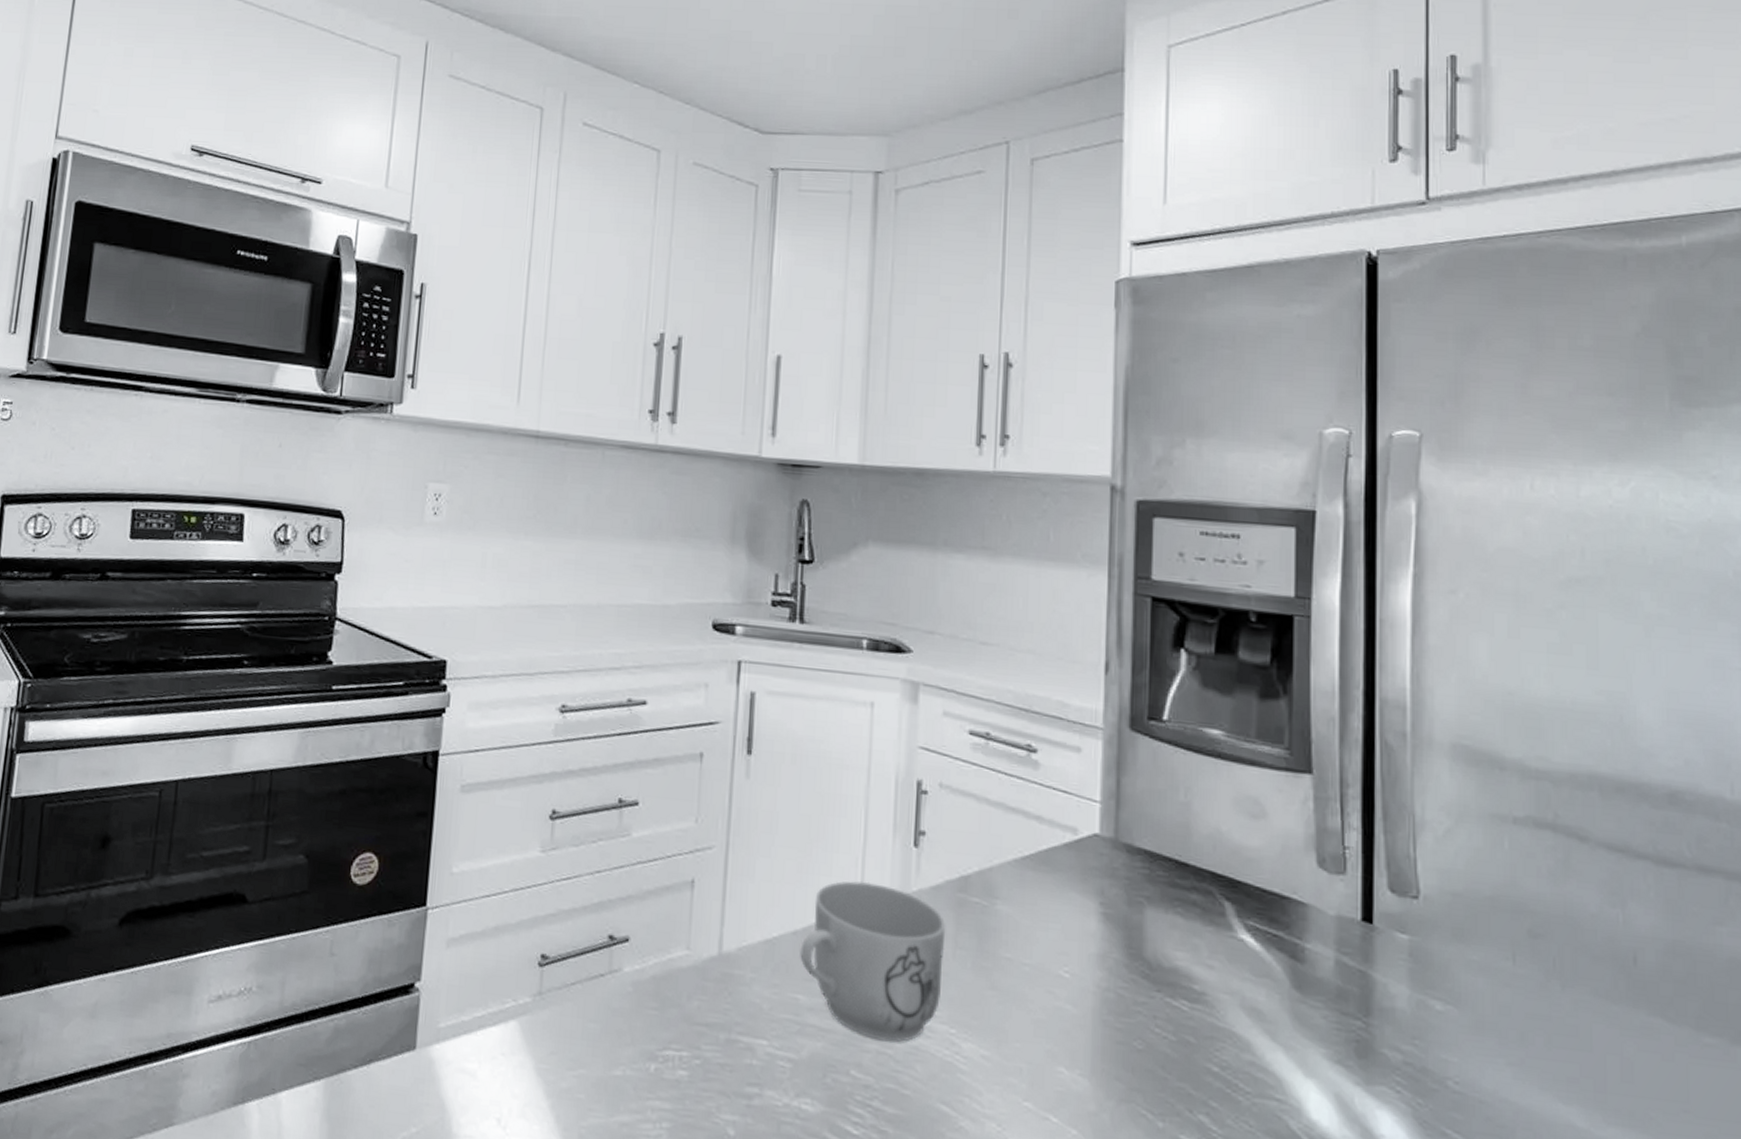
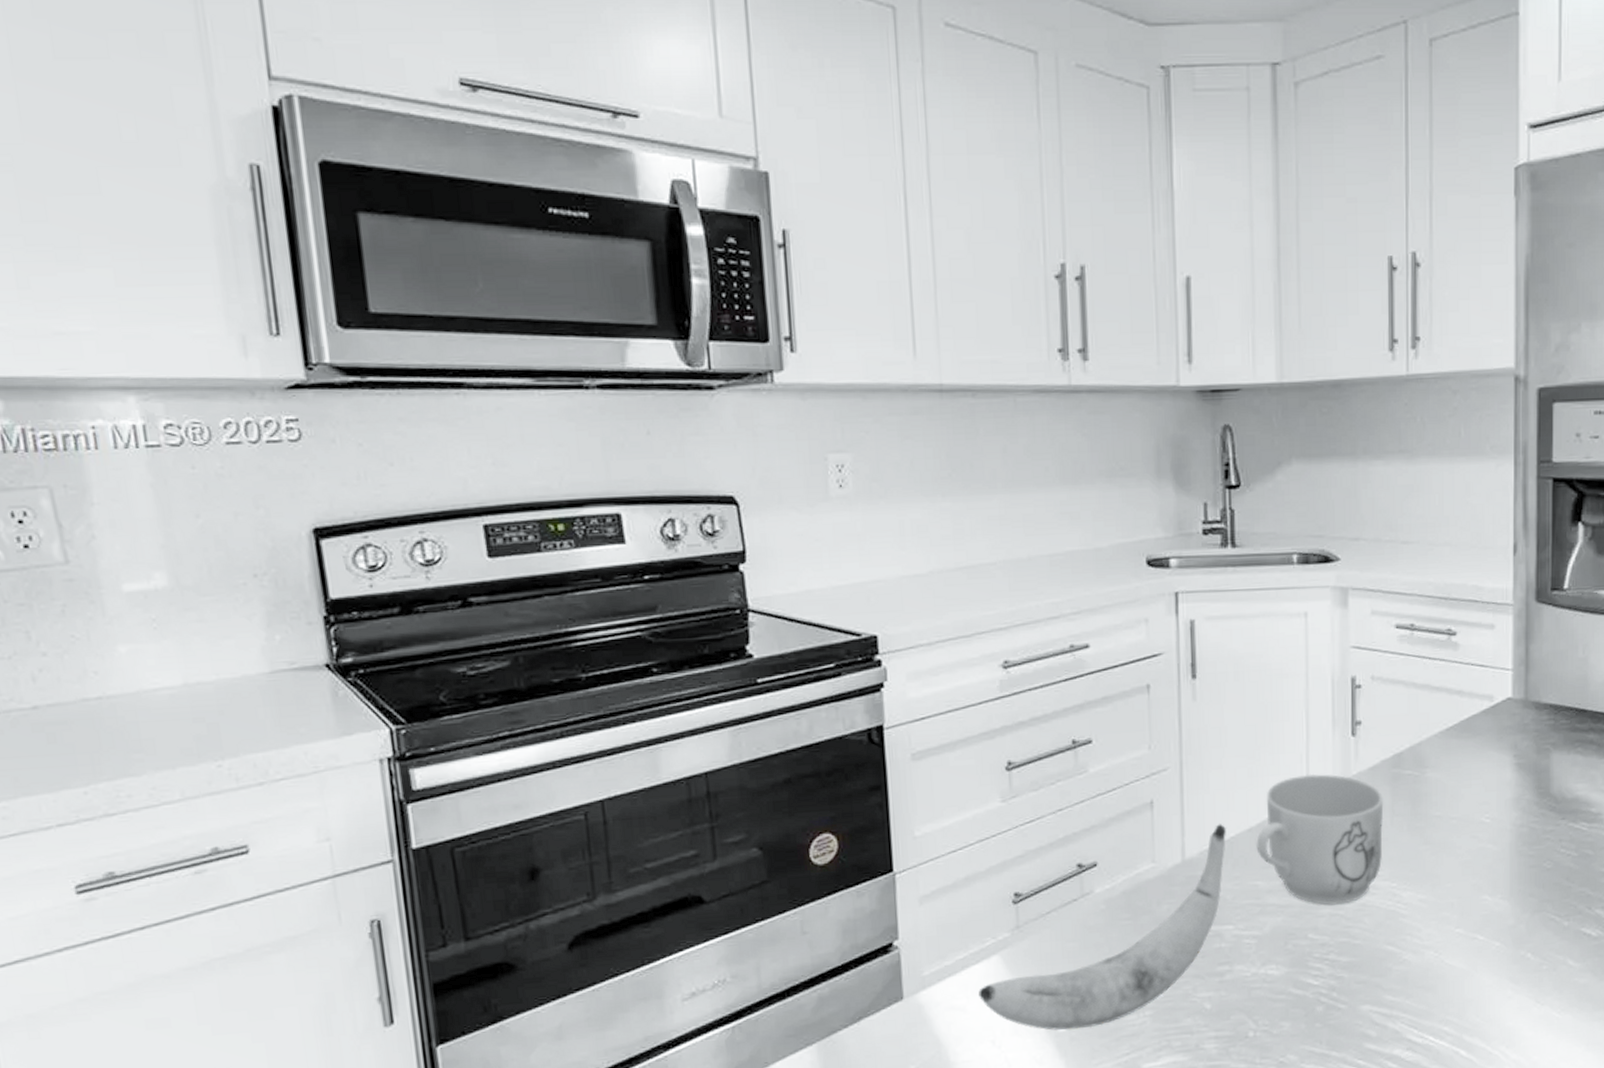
banana: none [491,919,769,1129] -> present [978,824,1226,1031]

